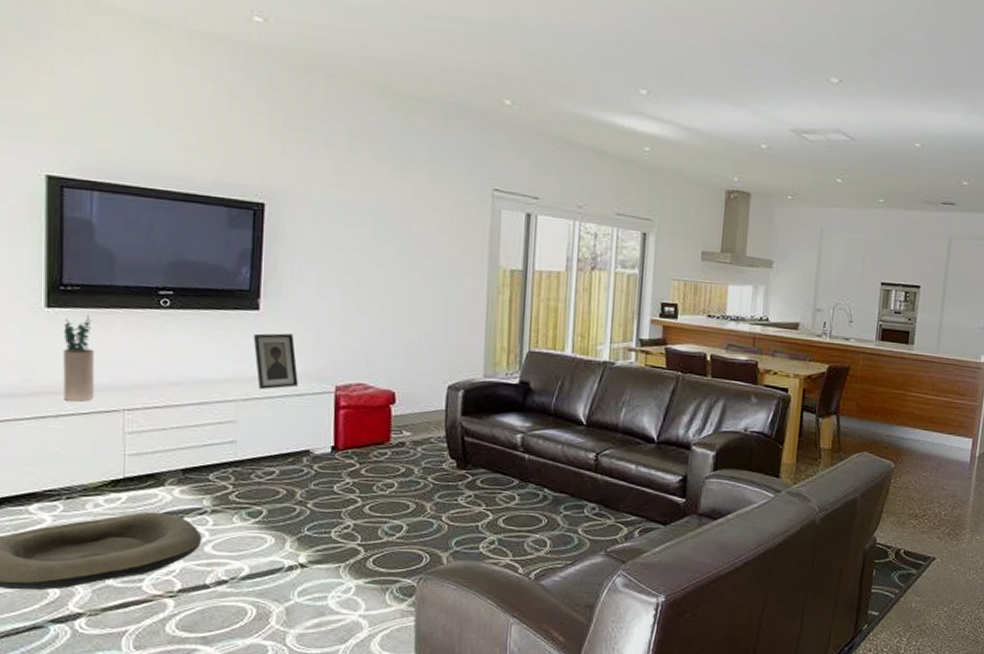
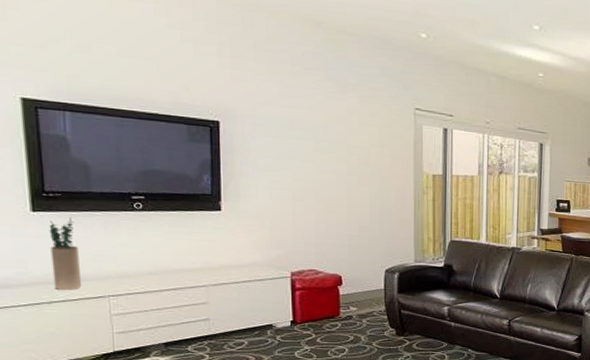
picture frame: present [253,333,298,390] -> none [217,229,259,277]

